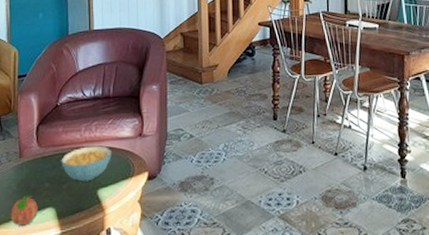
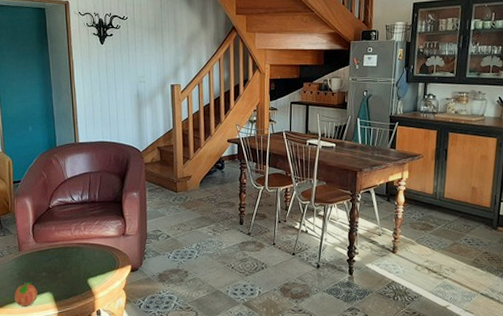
cereal bowl: present [61,145,112,182] -> none [55,242,99,272]

